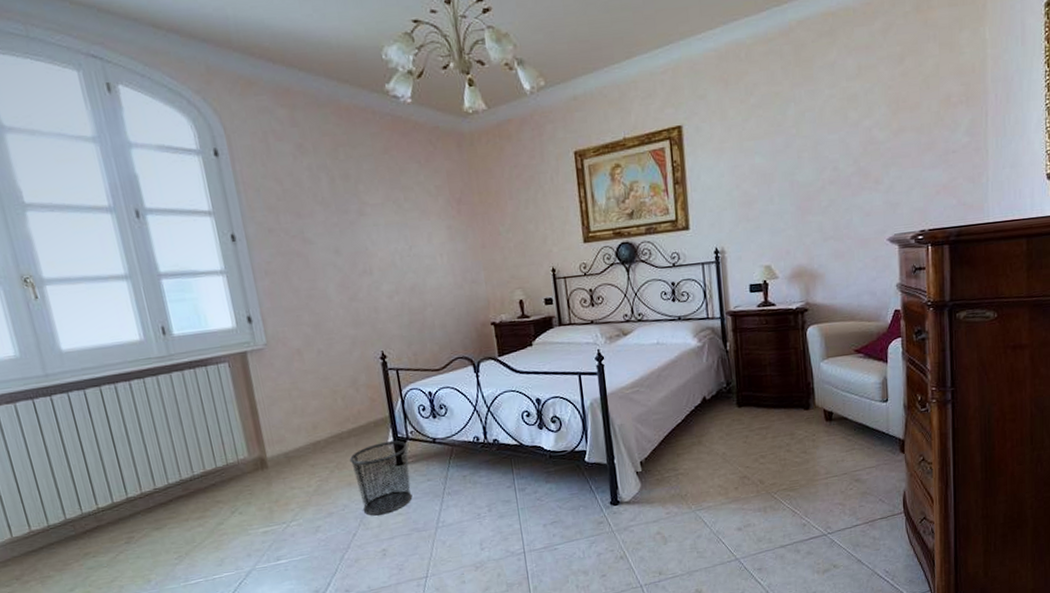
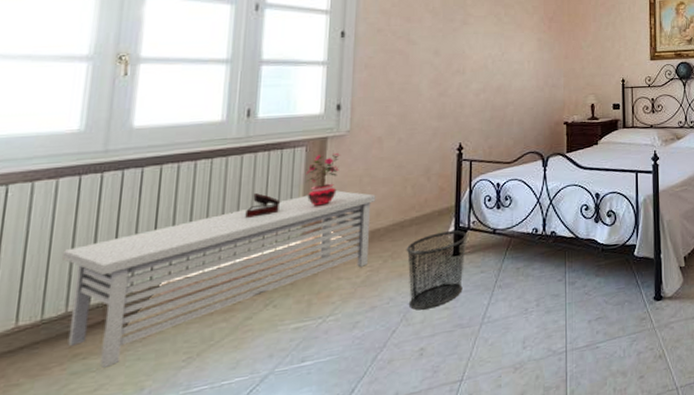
storage bench: none [44,405,316,564] -> present [62,190,376,368]
decorative box: none [189,410,220,434] -> present [245,193,281,218]
potted plant: none [234,367,270,422] -> present [306,152,341,207]

